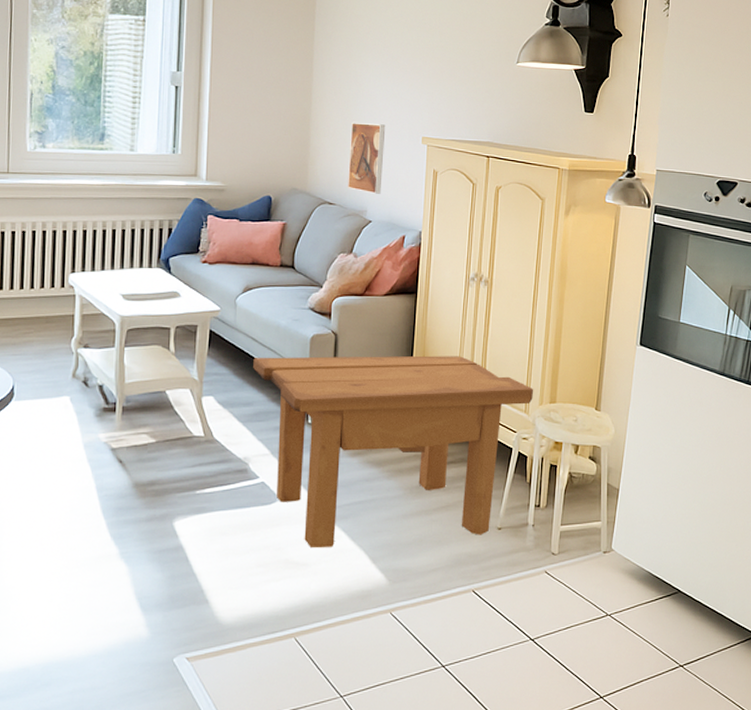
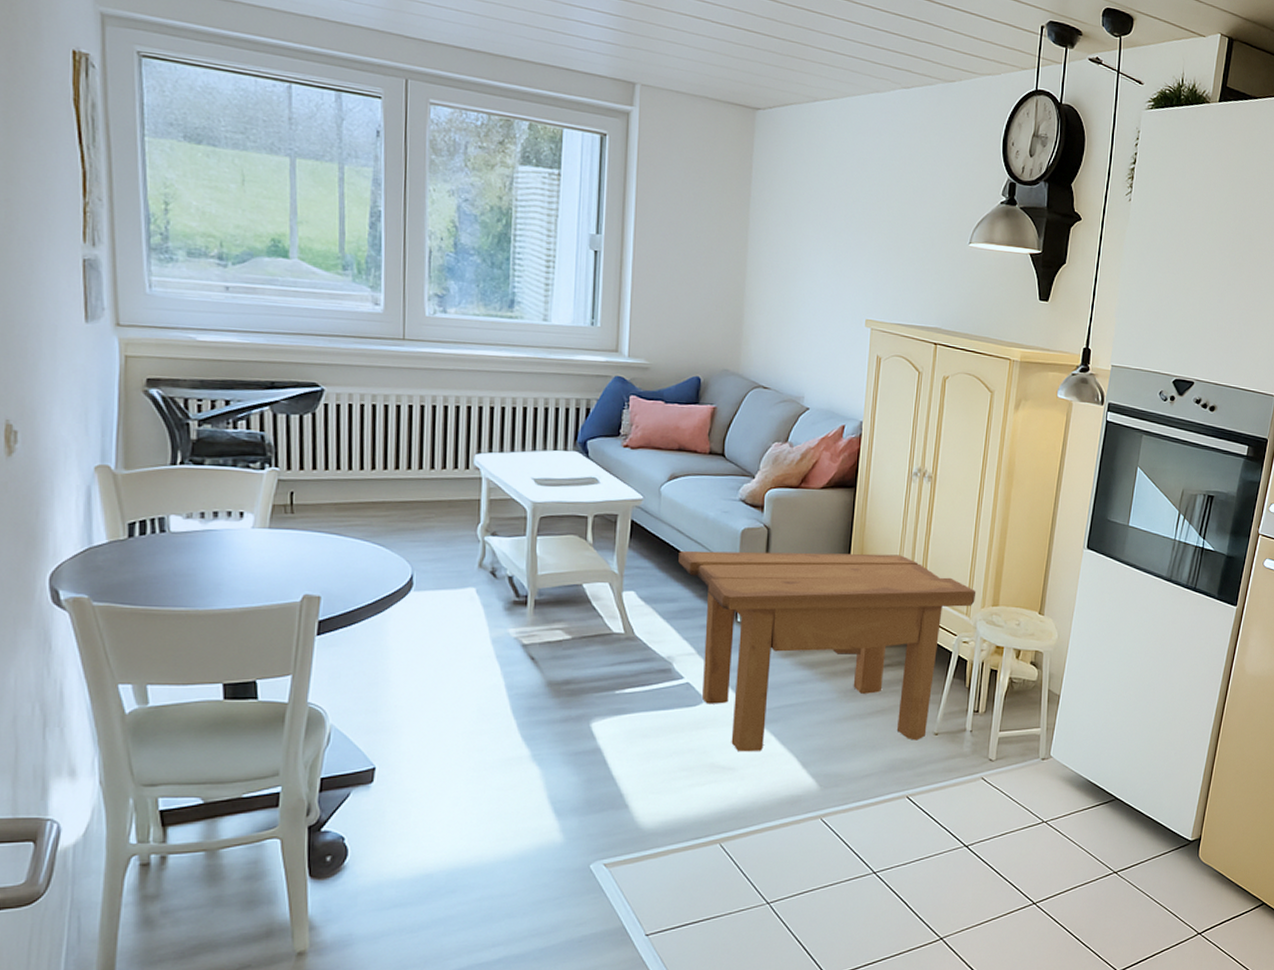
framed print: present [348,122,386,194] -> none [784,299,827,379]

